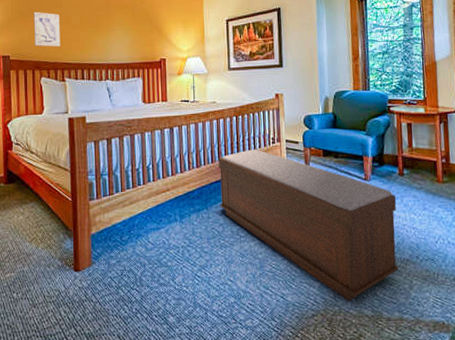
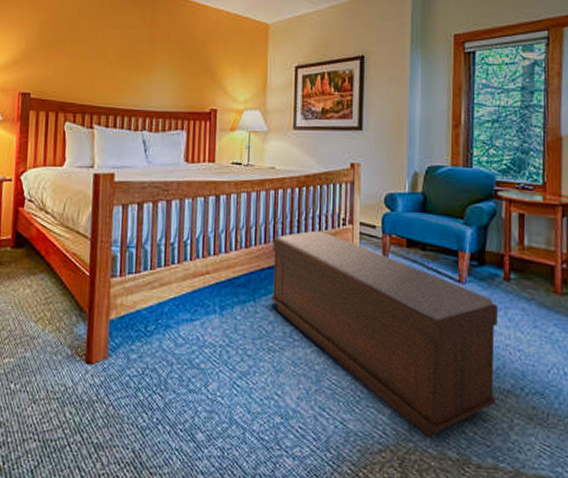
wall art: present [34,12,61,47] -> none [61,43,93,86]

